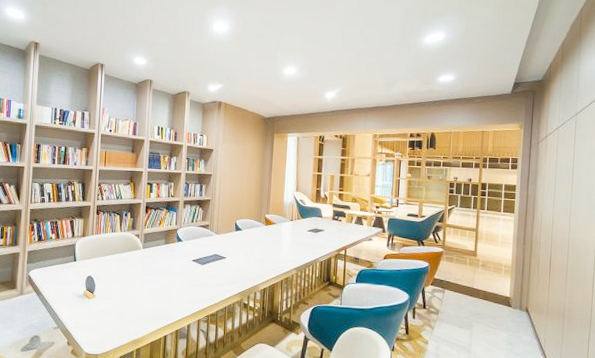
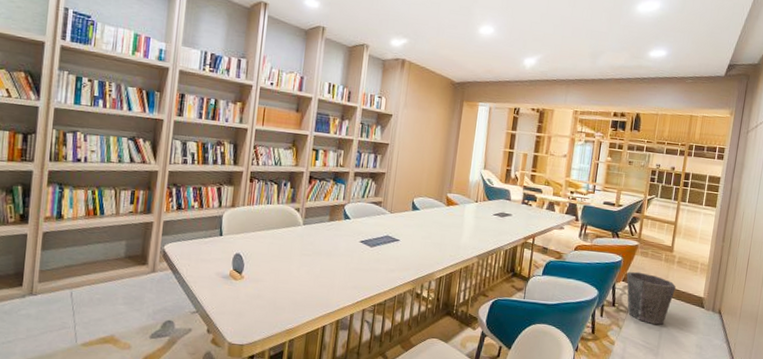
waste bin: none [434,276,483,324] -> present [626,271,677,325]

